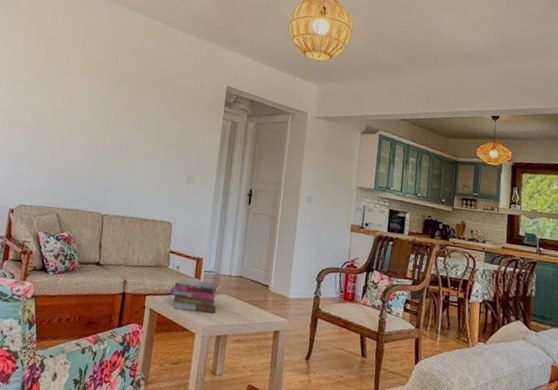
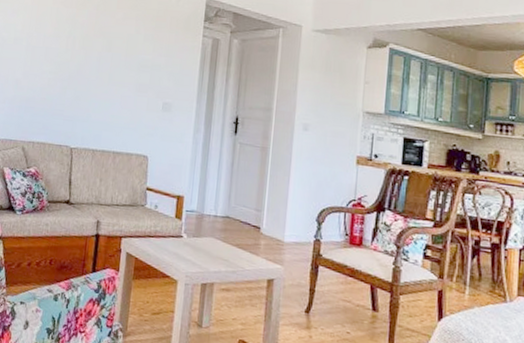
books: present [170,279,221,314] -> none [148,219,206,259]

